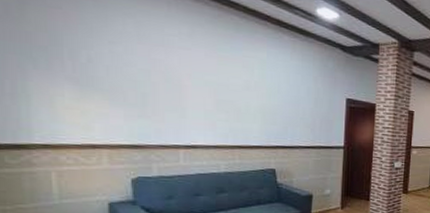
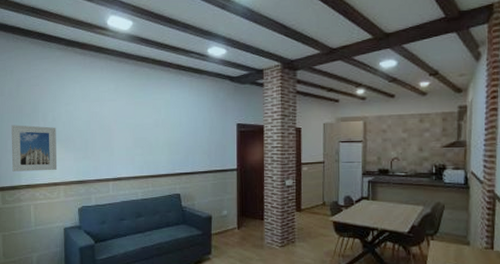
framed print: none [11,58,97,129] -> present [11,125,57,172]

